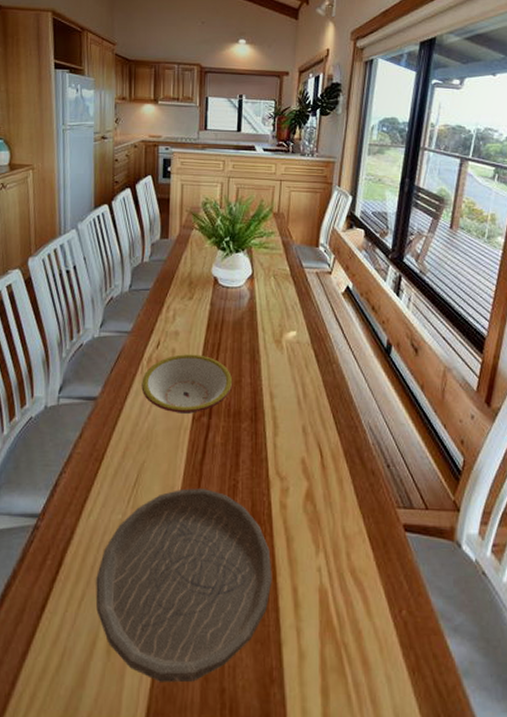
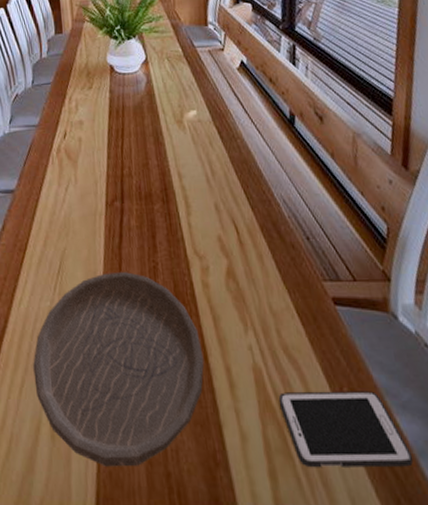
bowl: present [141,354,233,414] -> none [53,141,141,200]
cell phone: none [340,613,457,686] -> present [278,391,414,468]

